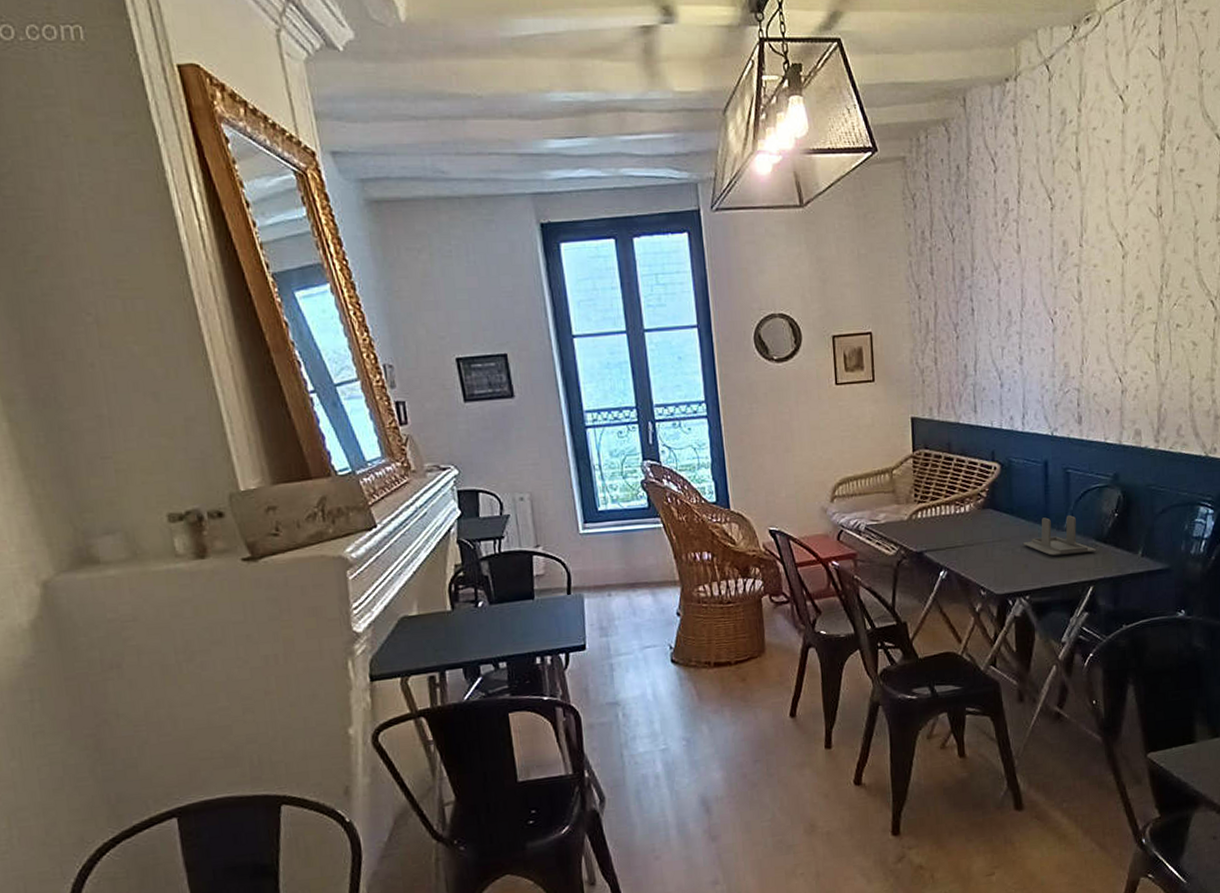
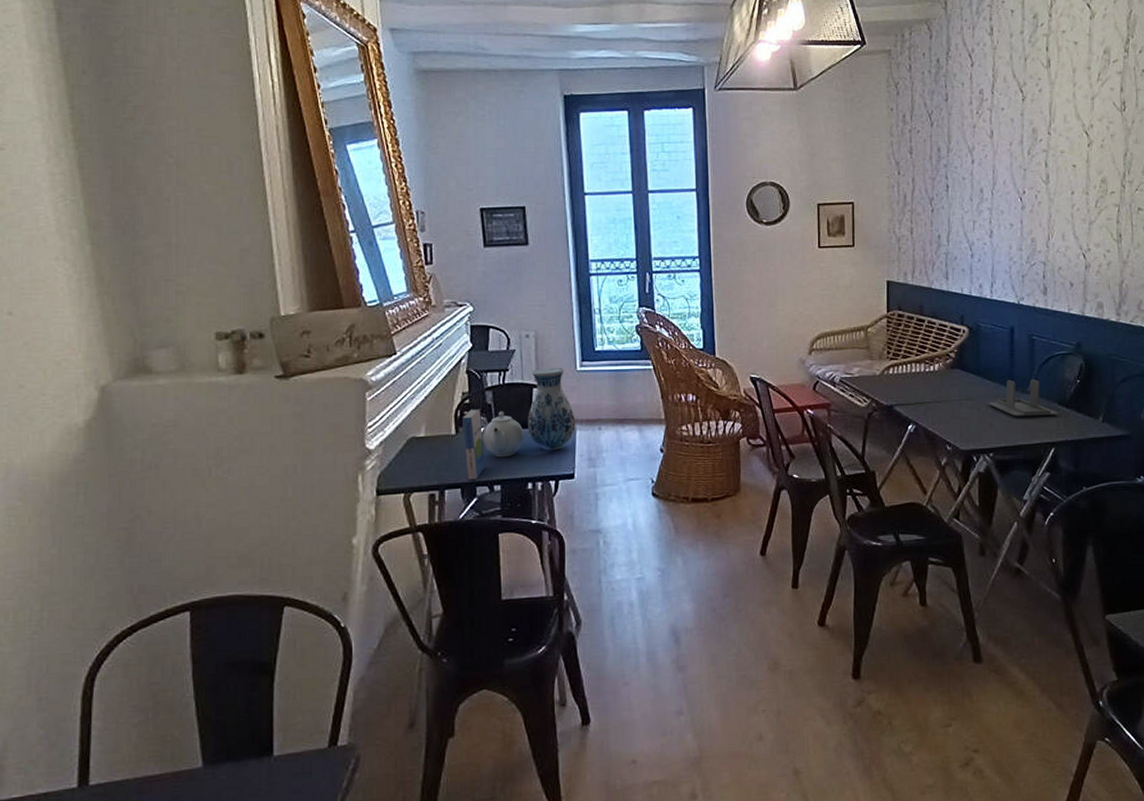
book: none [457,581,488,658] -> present [462,409,486,480]
teapot: none [481,582,528,633] -> present [483,411,524,458]
vase: none [529,531,584,622] -> present [528,367,576,451]

